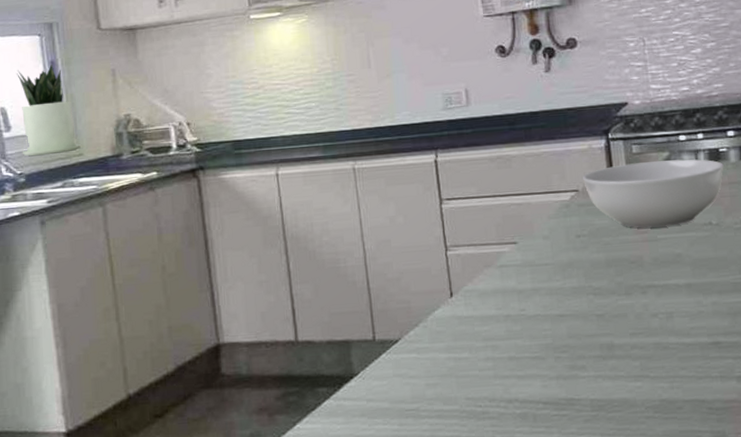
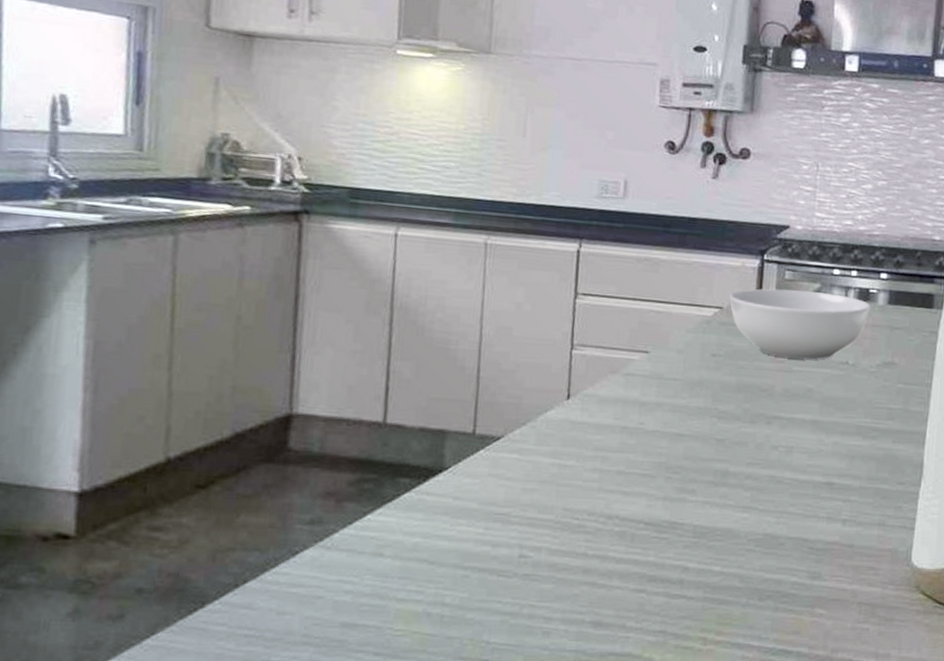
planter: present [17,65,82,157] -> none [79,54,160,164]

